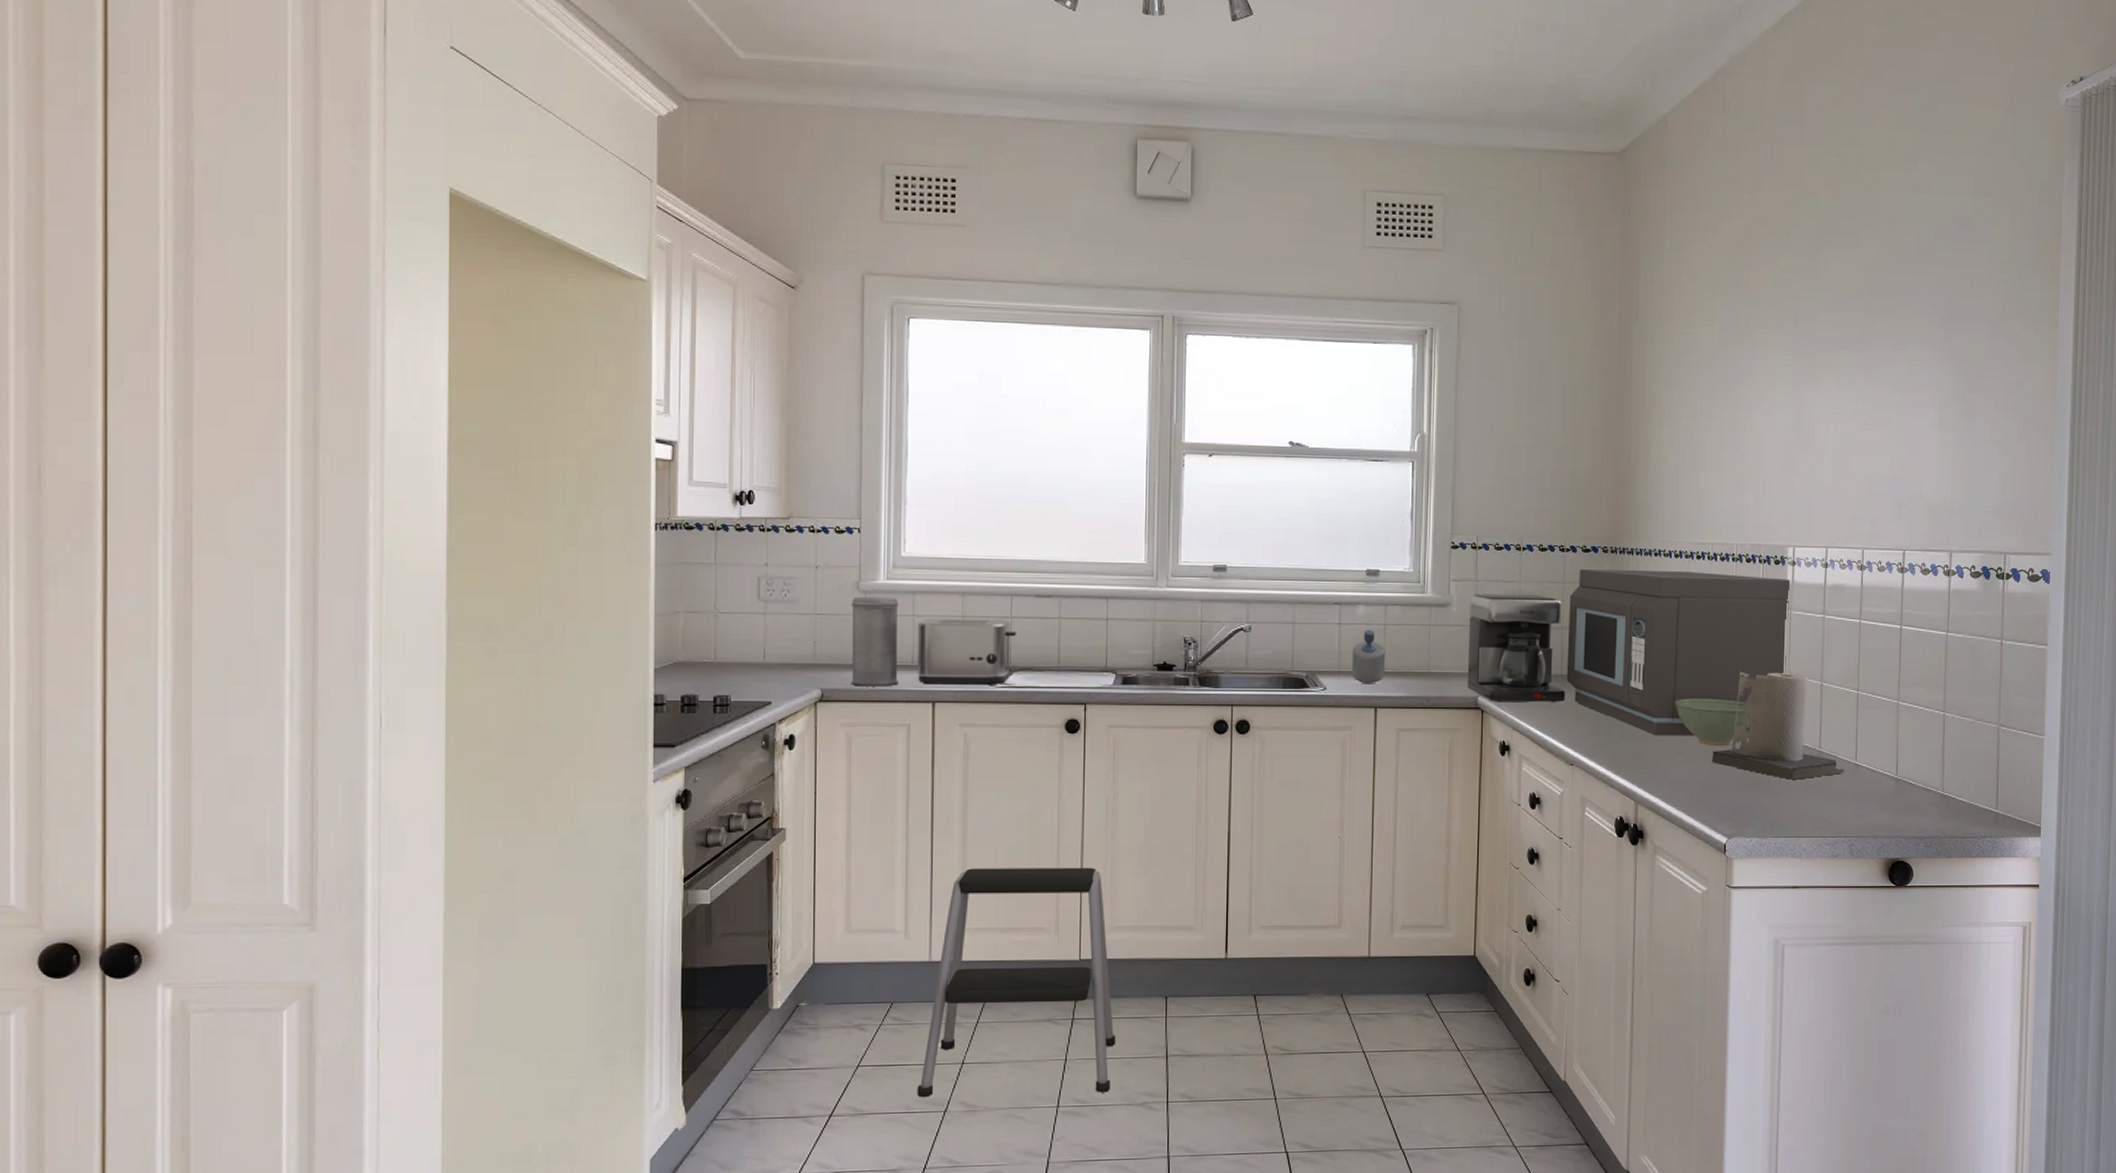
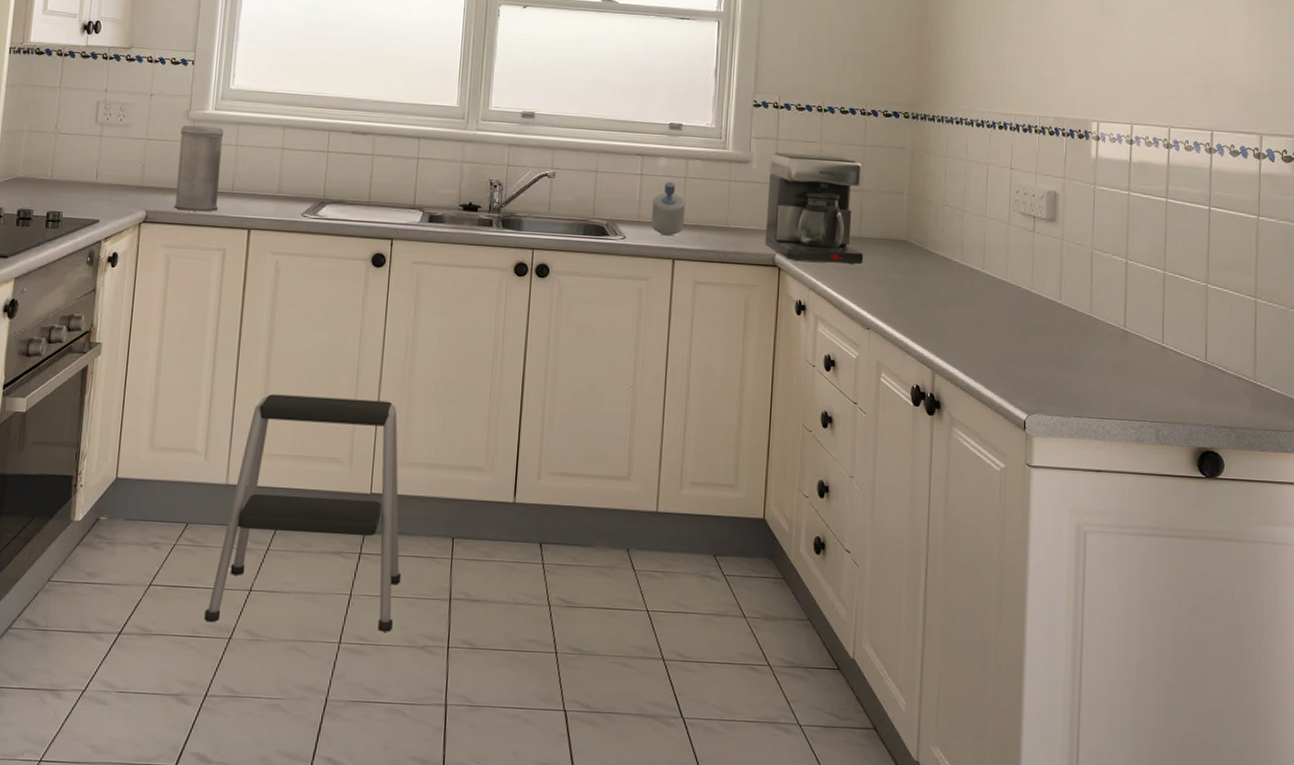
toaster: present [917,618,1017,685] -> none [235,149,333,216]
microwave: present [1566,569,1791,736] -> none [865,133,1095,307]
bowl: present [1674,698,1751,746] -> none [974,268,1053,320]
paper towel roll: present [1712,671,1844,780] -> none [1012,244,1151,359]

